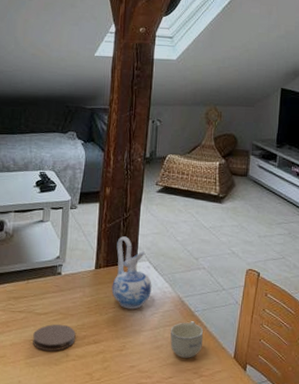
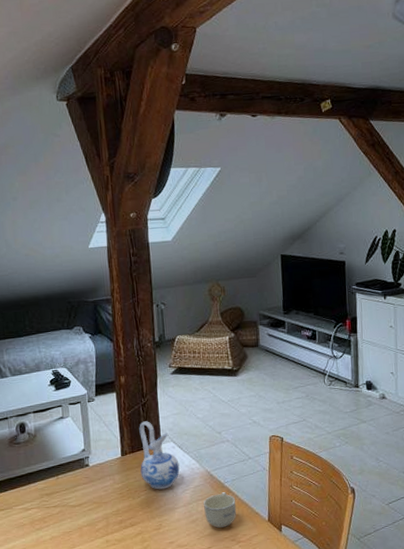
coaster: present [33,324,76,351] -> none [71,513,113,540]

